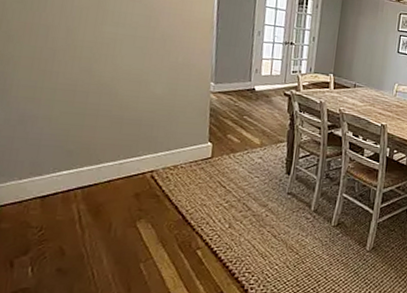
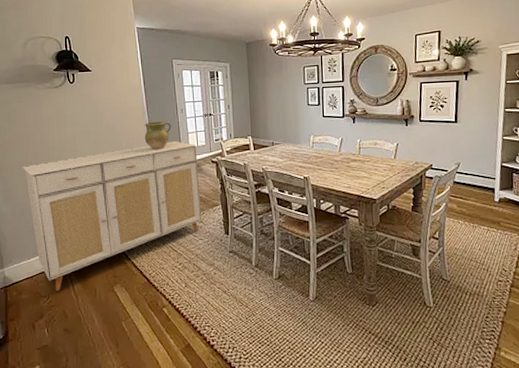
sideboard: none [32,62,270,222] -> present [23,141,202,291]
ceramic jug: none [207,38,243,72] -> present [144,121,171,150]

